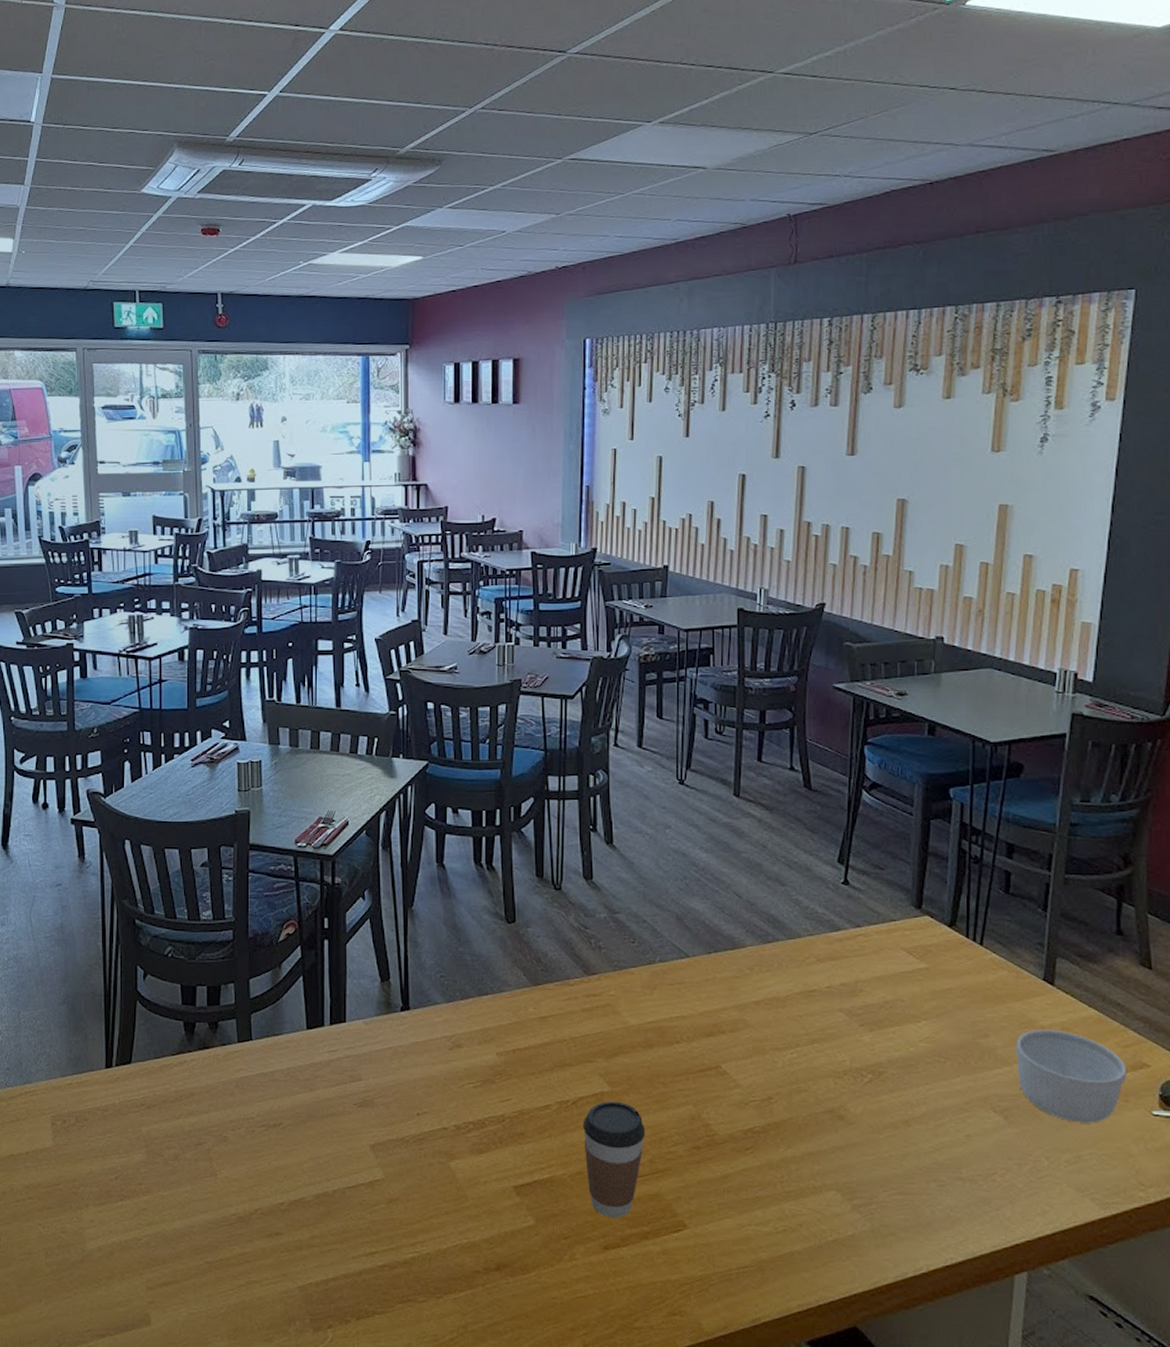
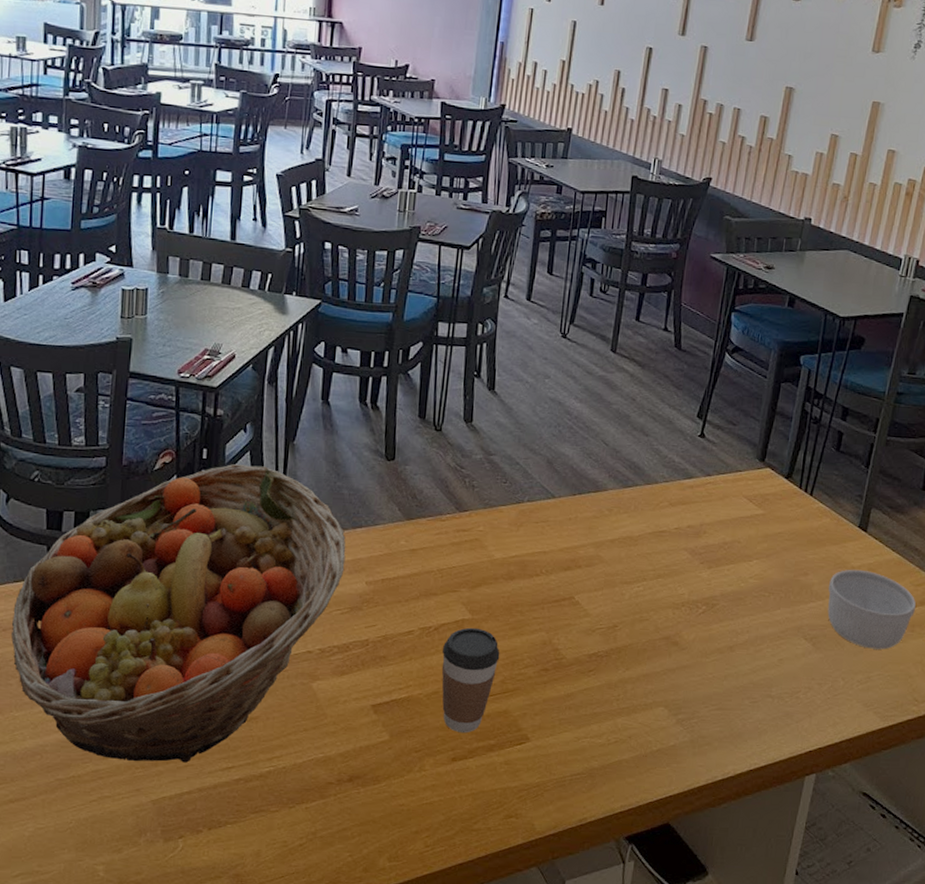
fruit basket: none [154,933,473,1247] -> present [10,464,346,763]

